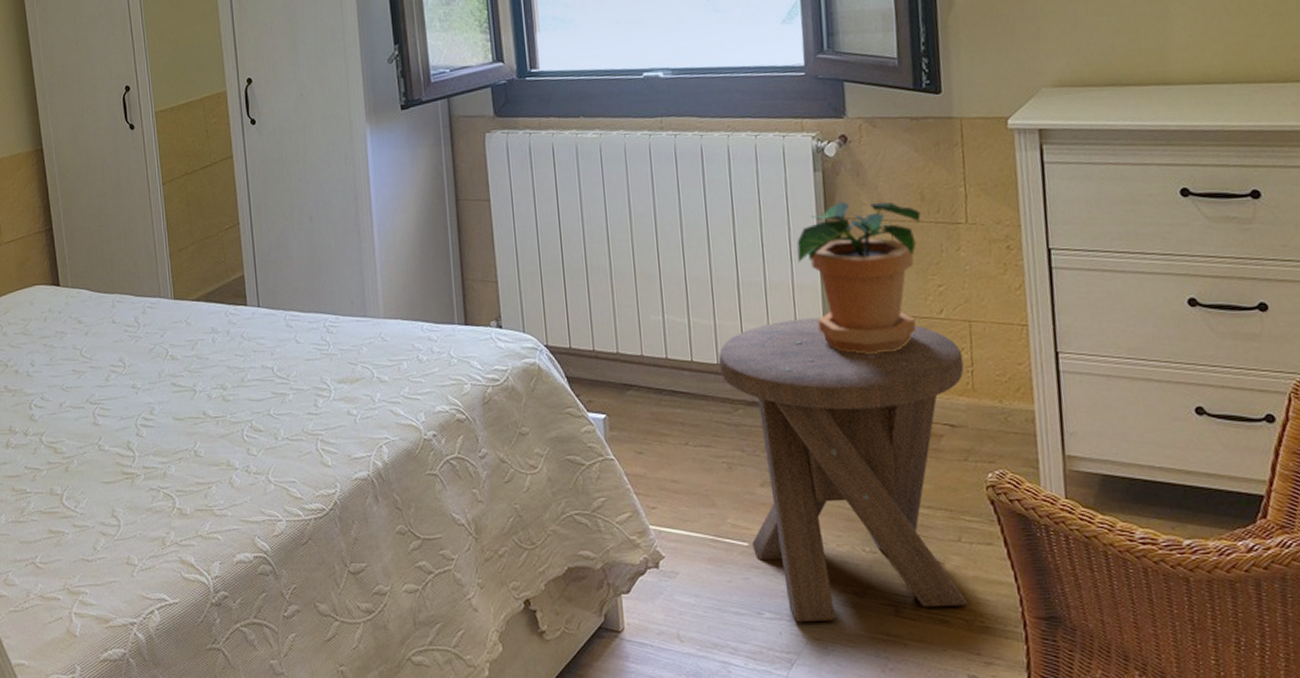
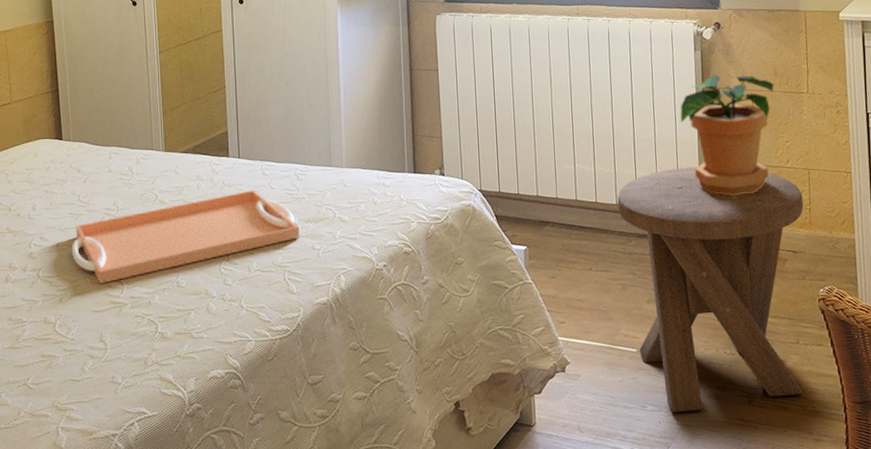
serving tray: none [75,344,333,451] -> present [71,189,300,284]

